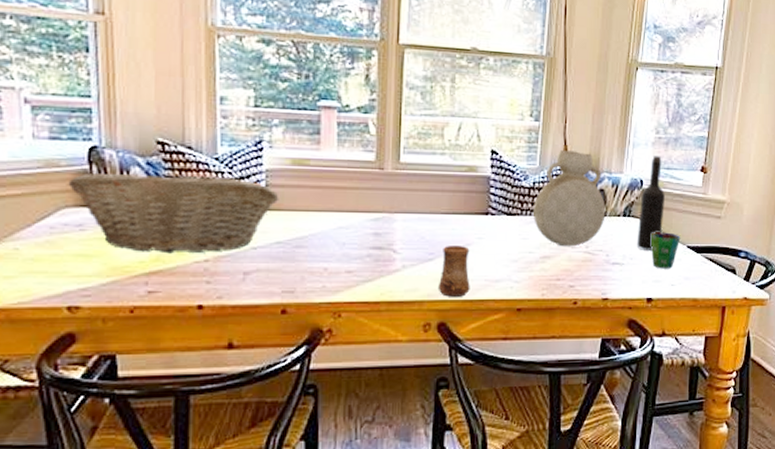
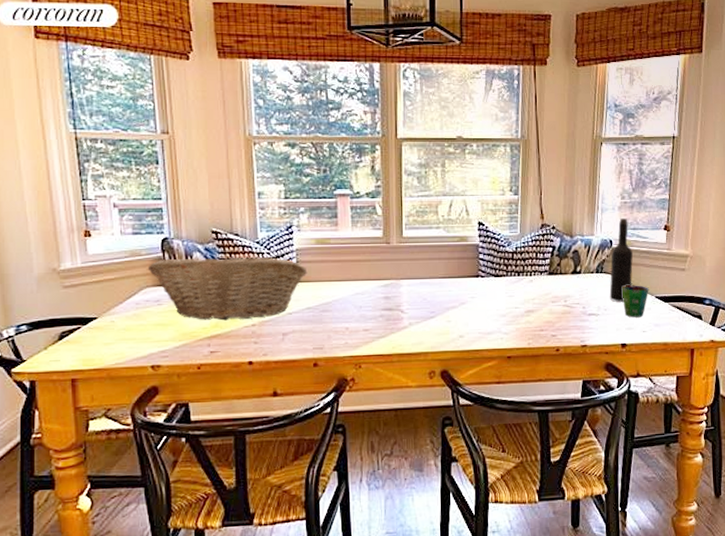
cup: present [437,244,470,297] -> none [439,304,467,348]
vase: present [532,150,606,247] -> none [516,218,581,302]

